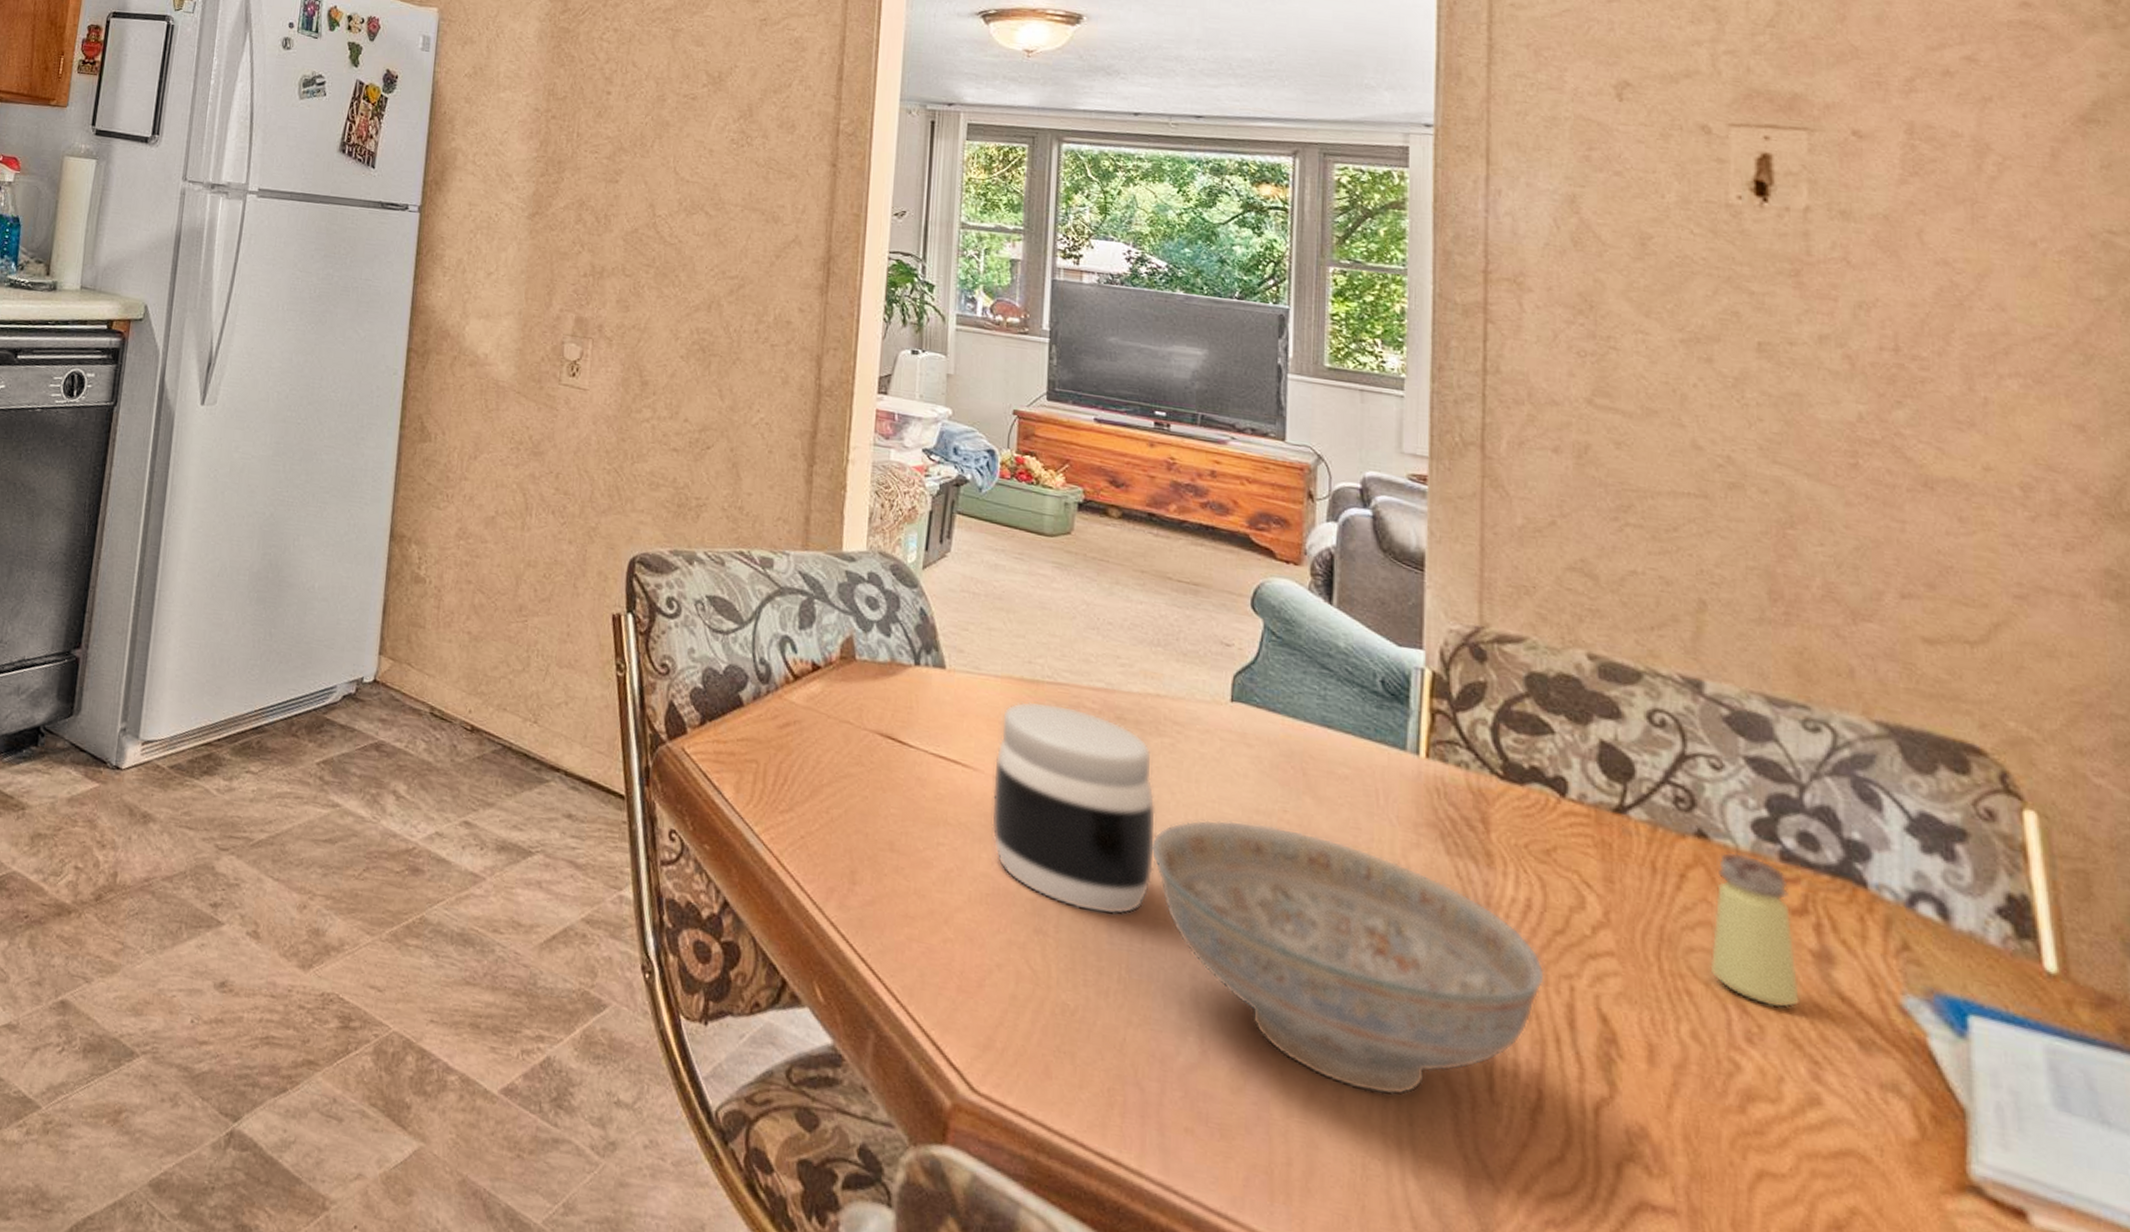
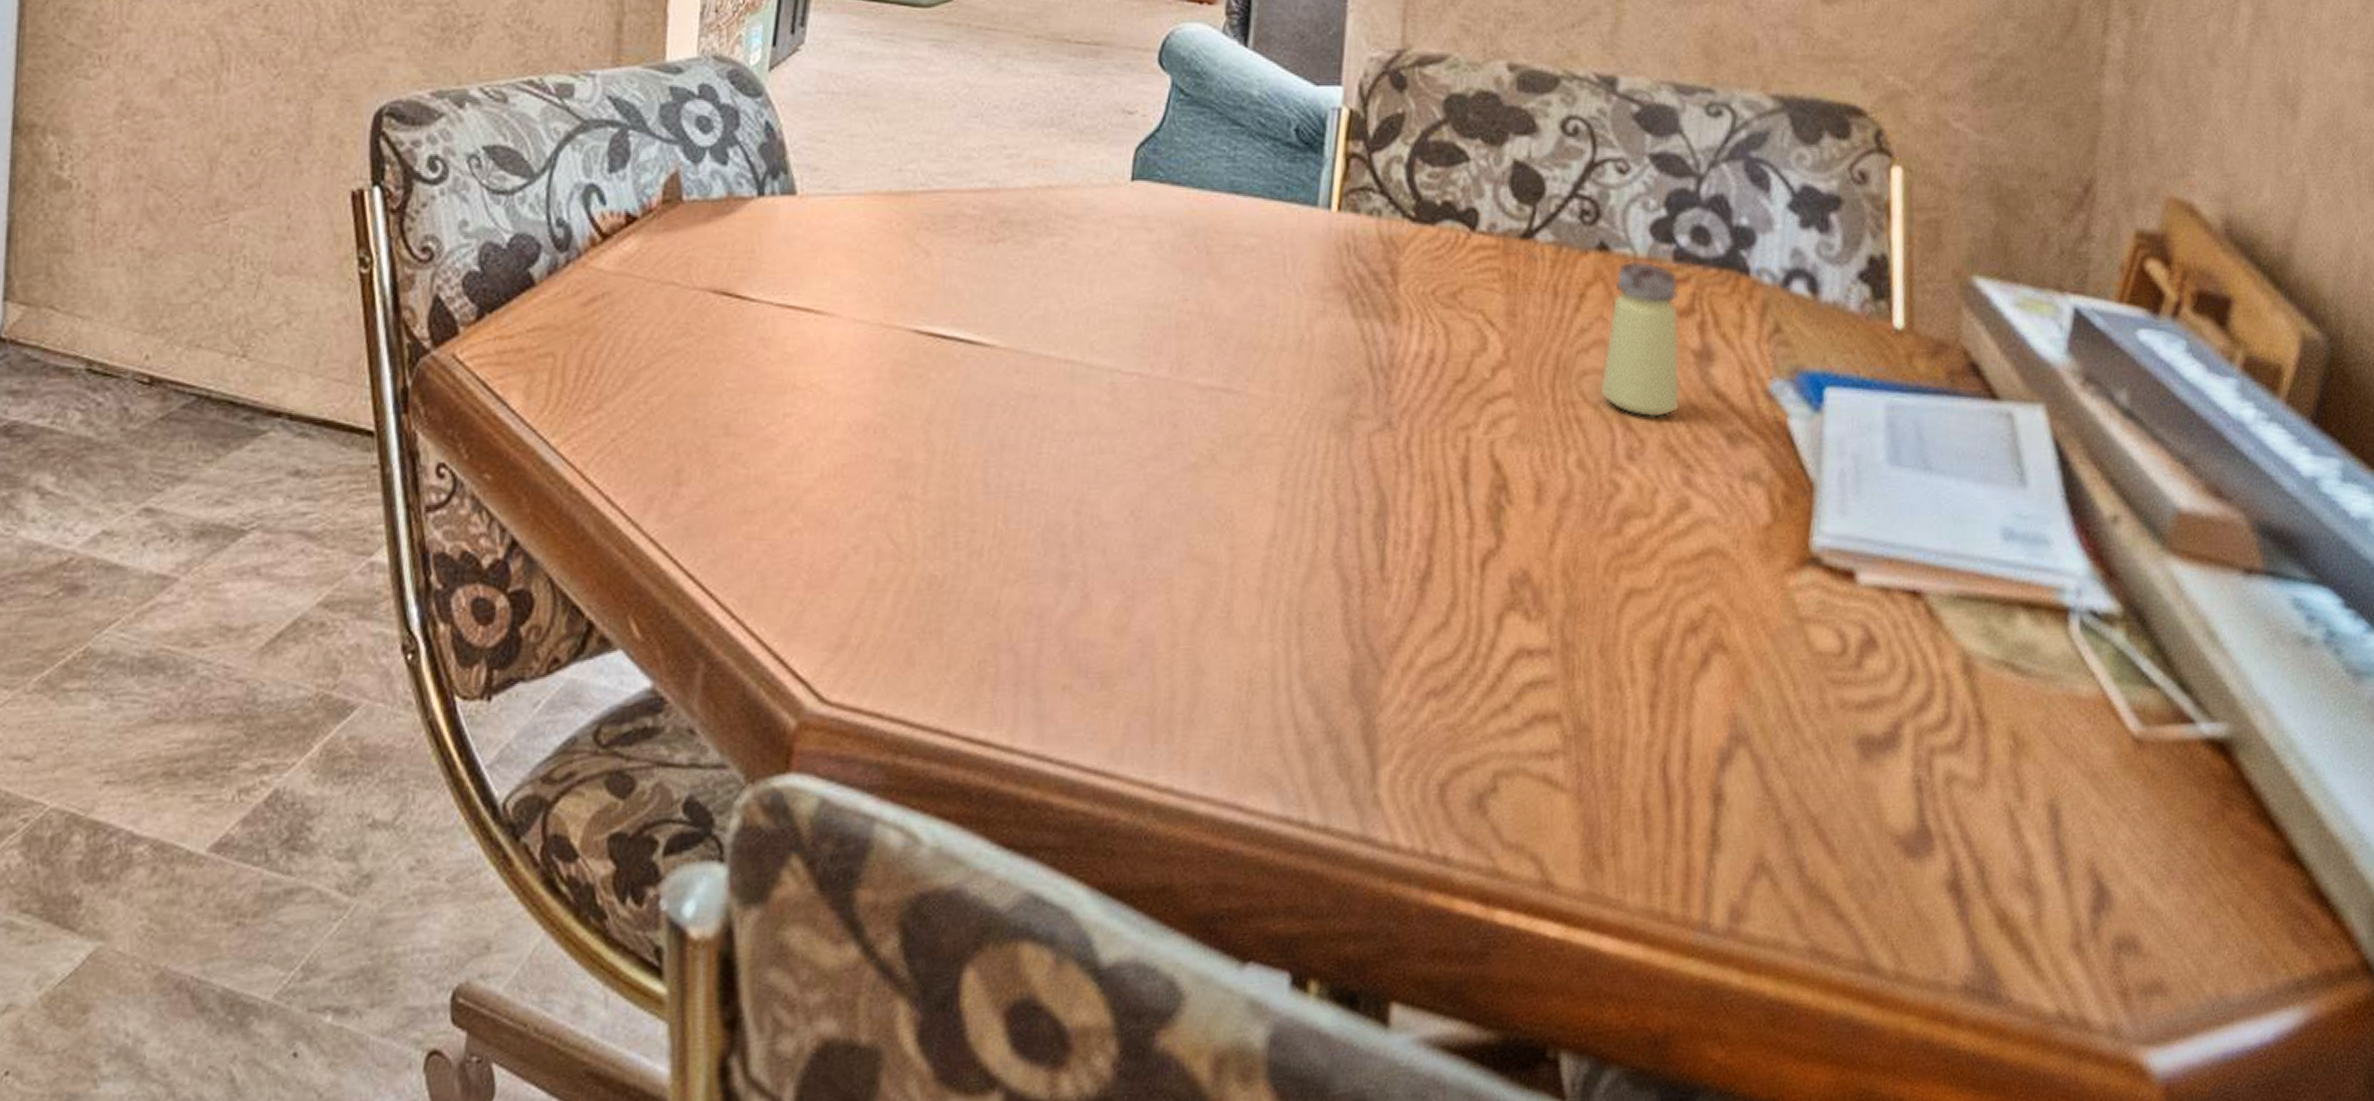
jar: present [991,701,1156,915] -> none [849,217,1043,462]
decorative bowl: present [1152,819,1546,1096] -> none [1037,319,1444,600]

